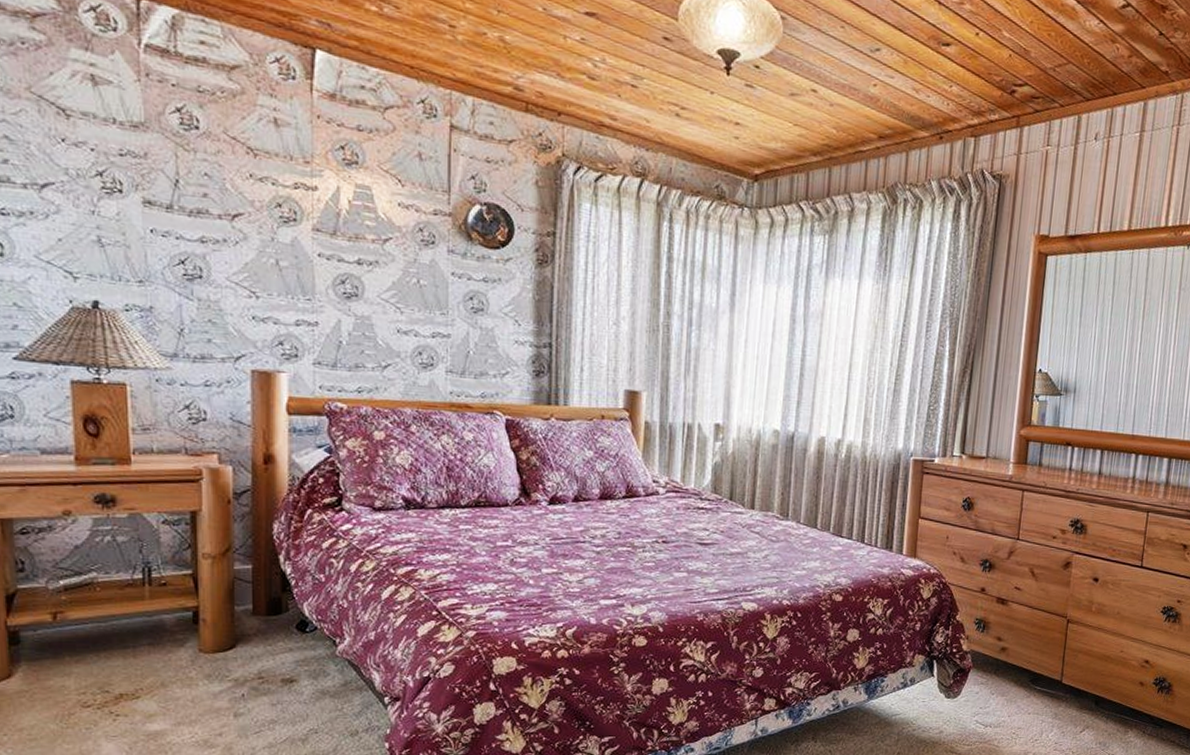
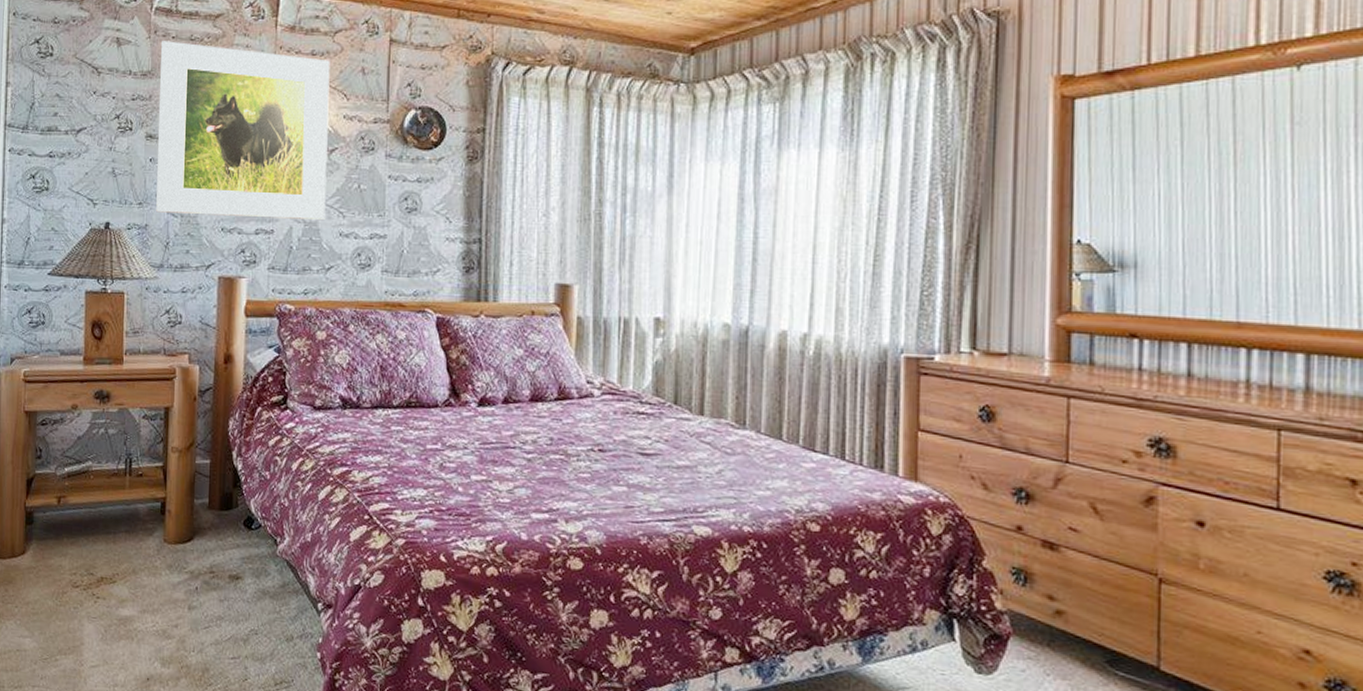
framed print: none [157,87,380,314] -> present [156,41,330,220]

